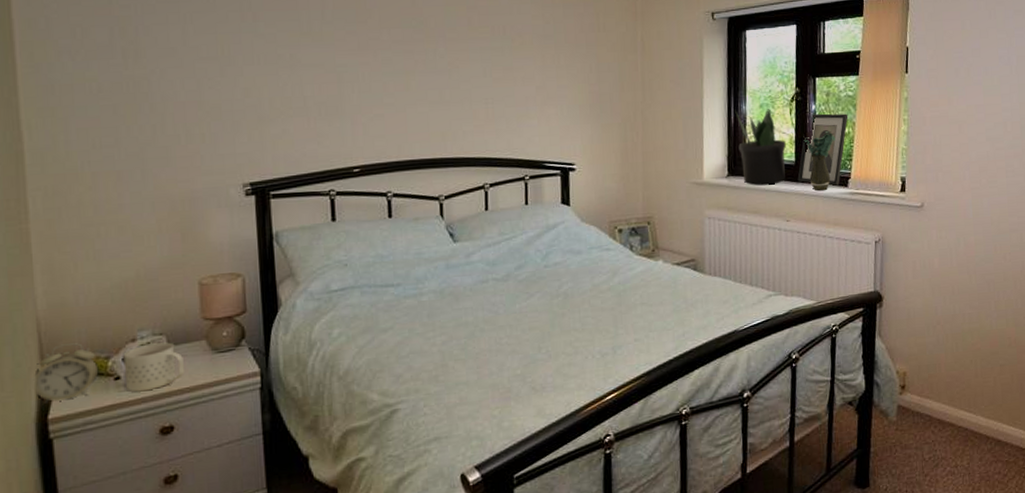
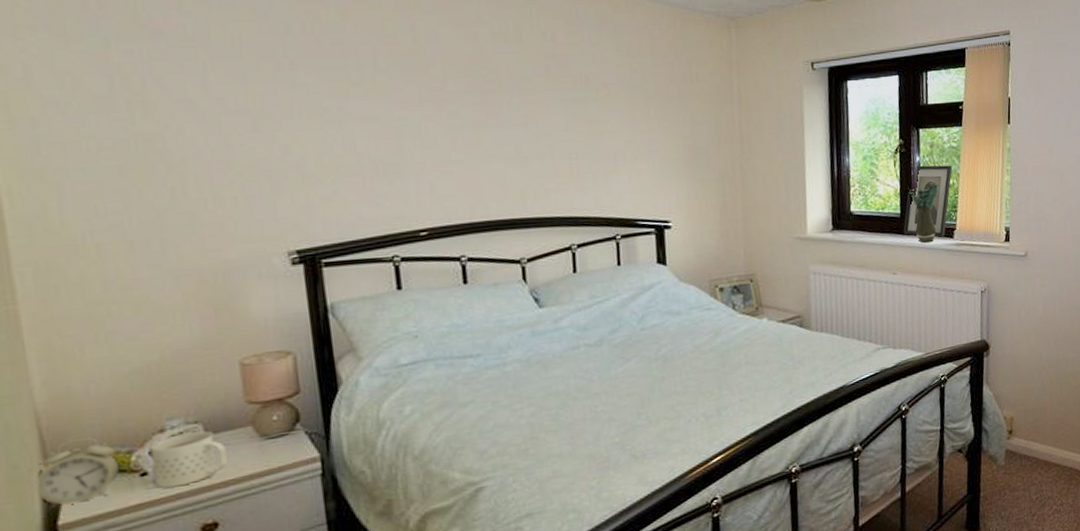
planter: present [735,109,786,187] -> none [838,161,891,240]

